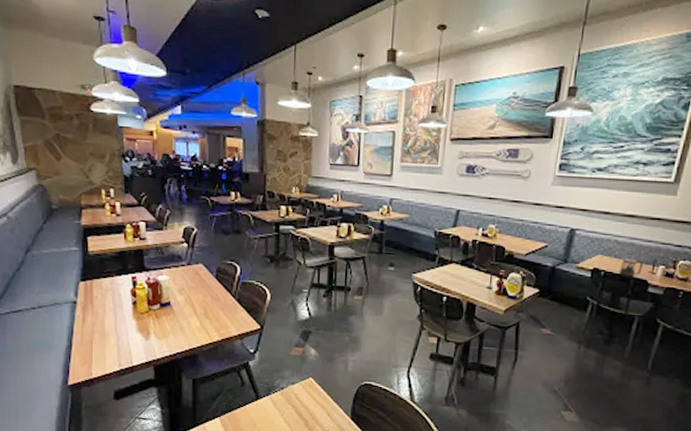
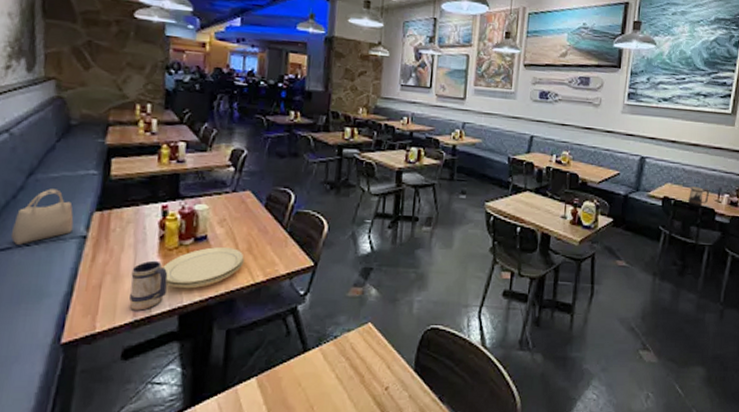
handbag: none [20,263,65,308] -> present [10,189,74,245]
beer mug: none [114,322,143,362] -> present [129,260,168,311]
plate: none [138,312,202,346] -> present [163,247,244,289]

